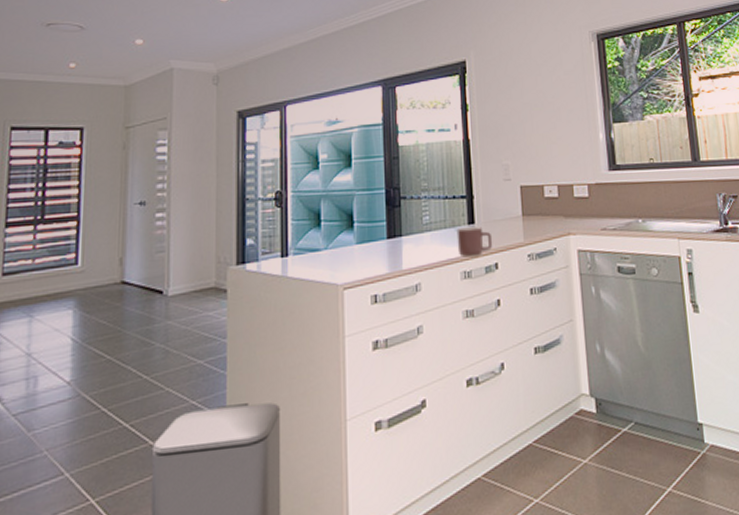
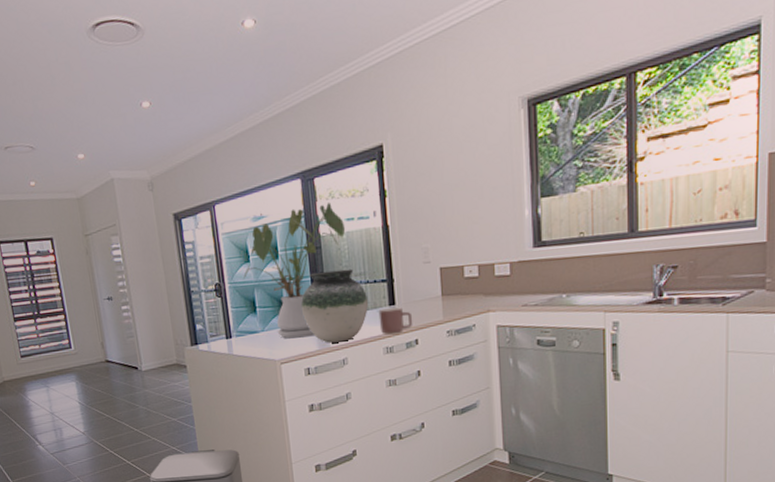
house plant: none [310,112,426,259] -> present [243,203,346,339]
vase: none [372,182,446,265] -> present [300,268,368,343]

